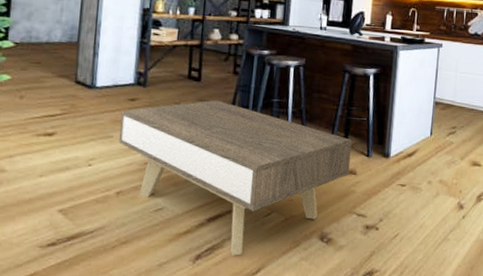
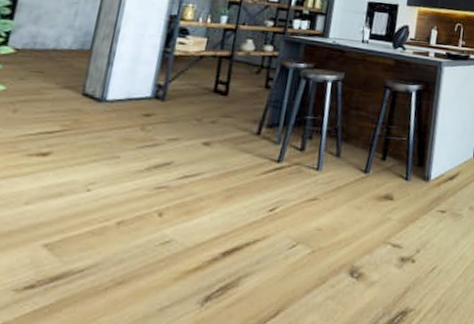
coffee table: present [118,100,352,256] -> none [125,116,390,296]

